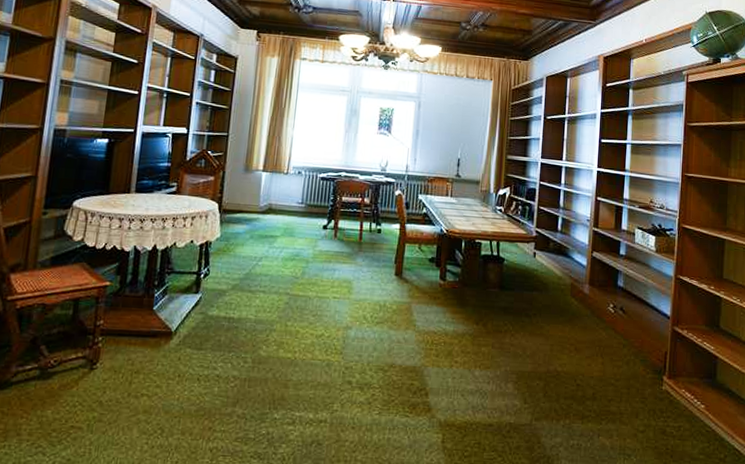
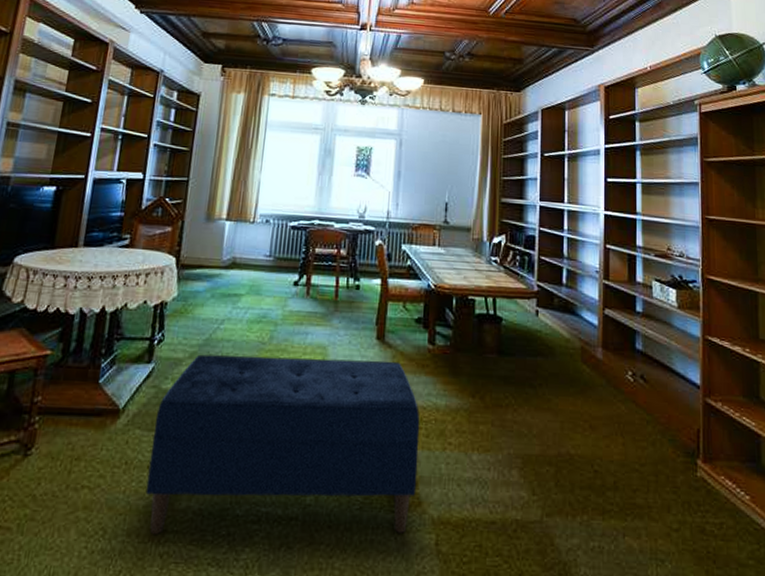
bench: none [196,286,432,433] -> present [145,354,421,534]

